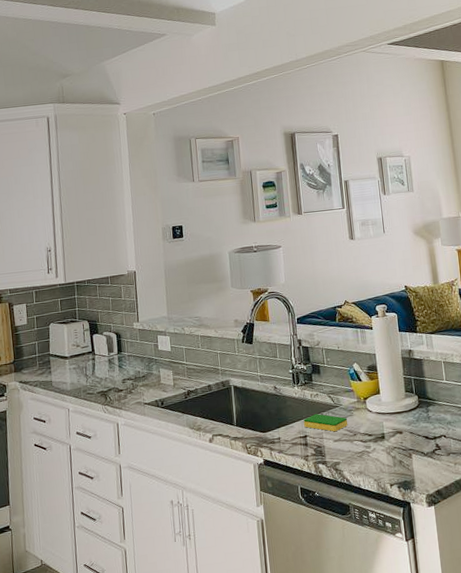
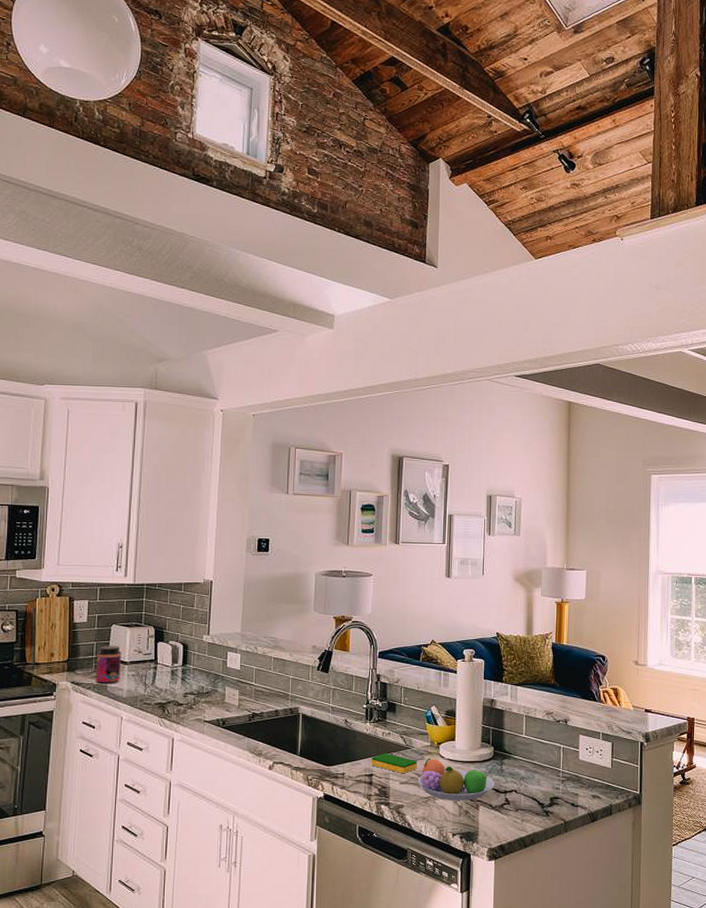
jar: none [39,343,63,380] -> present [95,646,122,684]
fruit bowl: none [349,413,424,453] -> present [417,758,495,801]

